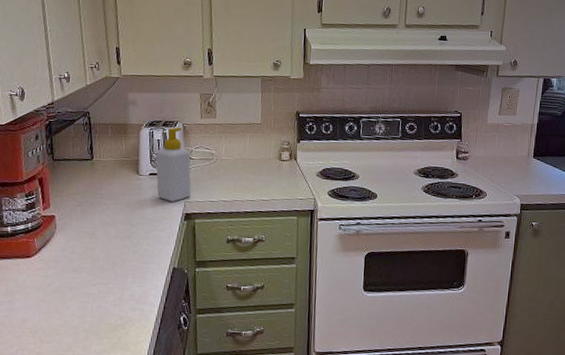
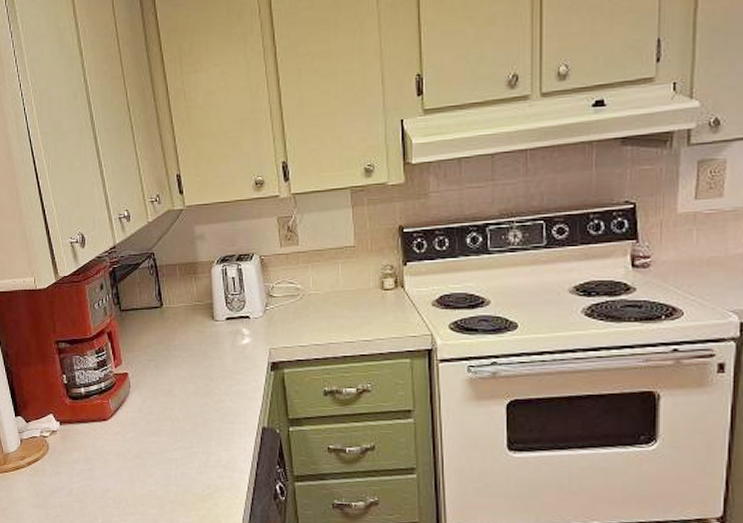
soap bottle: present [155,127,191,202] -> none [231,260,276,349]

